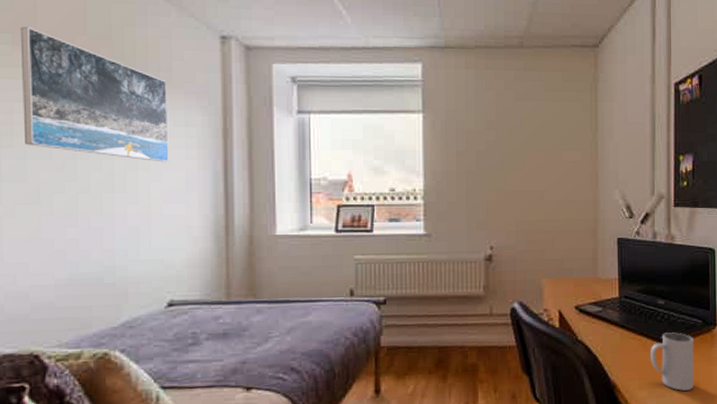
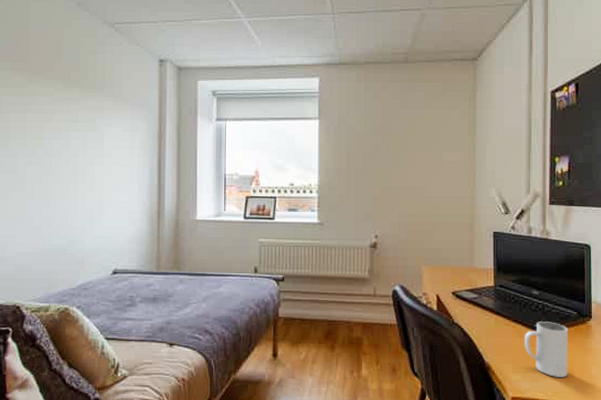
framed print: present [20,27,169,163] -> none [16,57,118,160]

